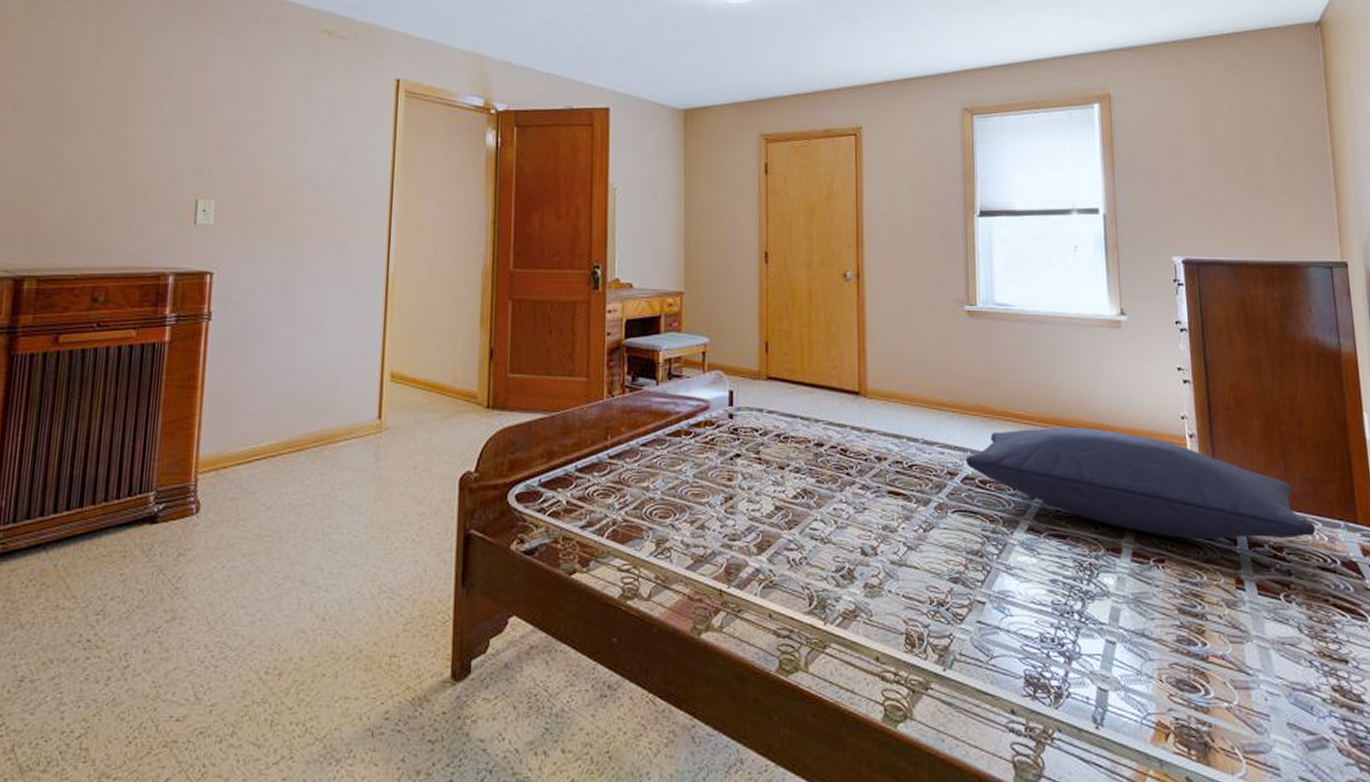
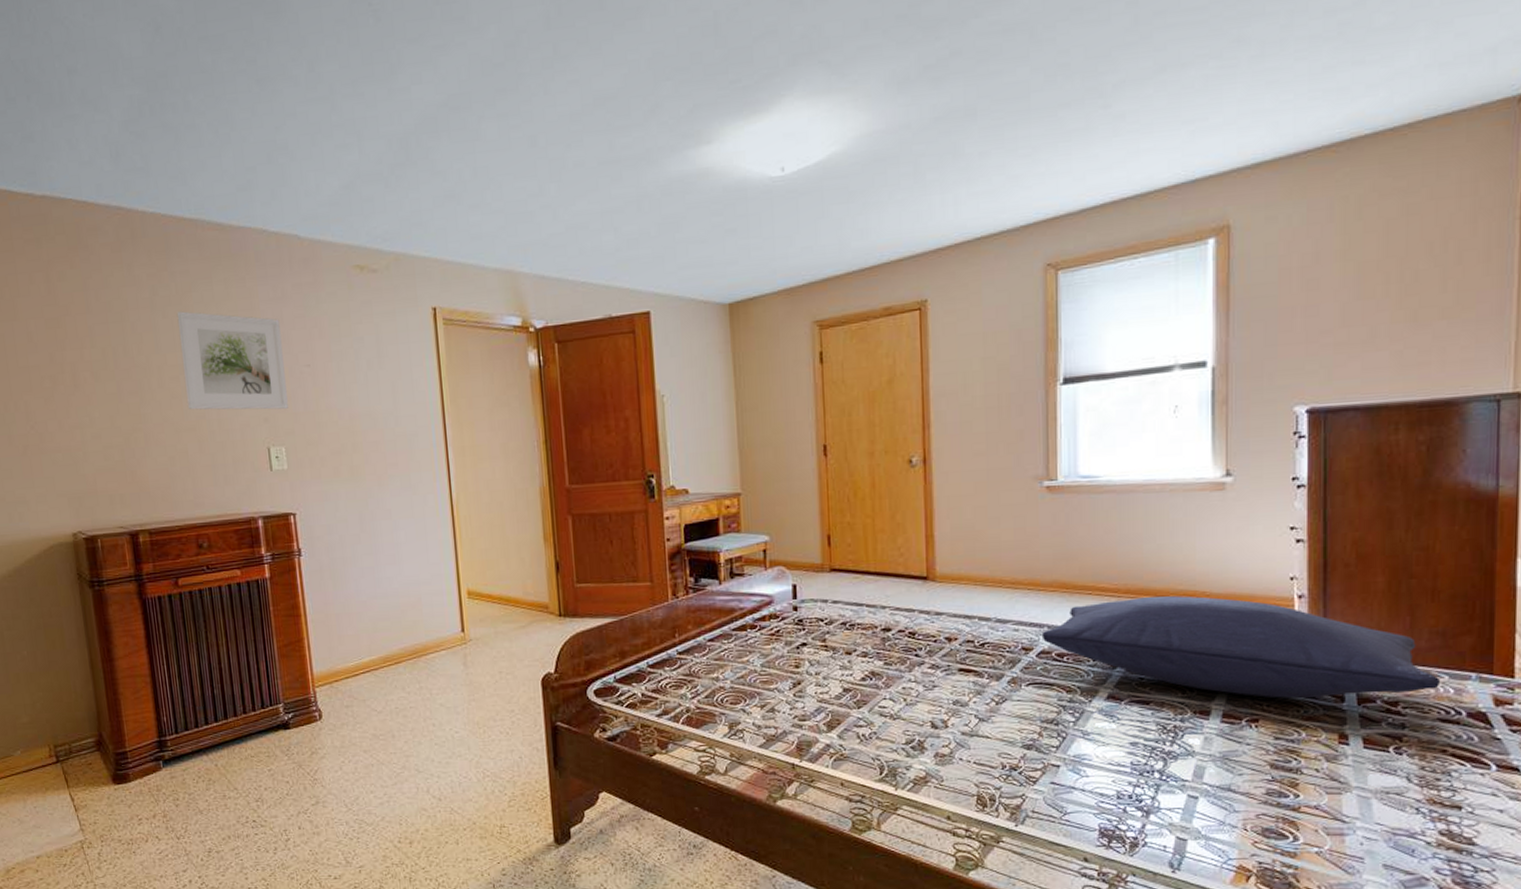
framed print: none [114,51,234,161] -> present [176,311,288,410]

